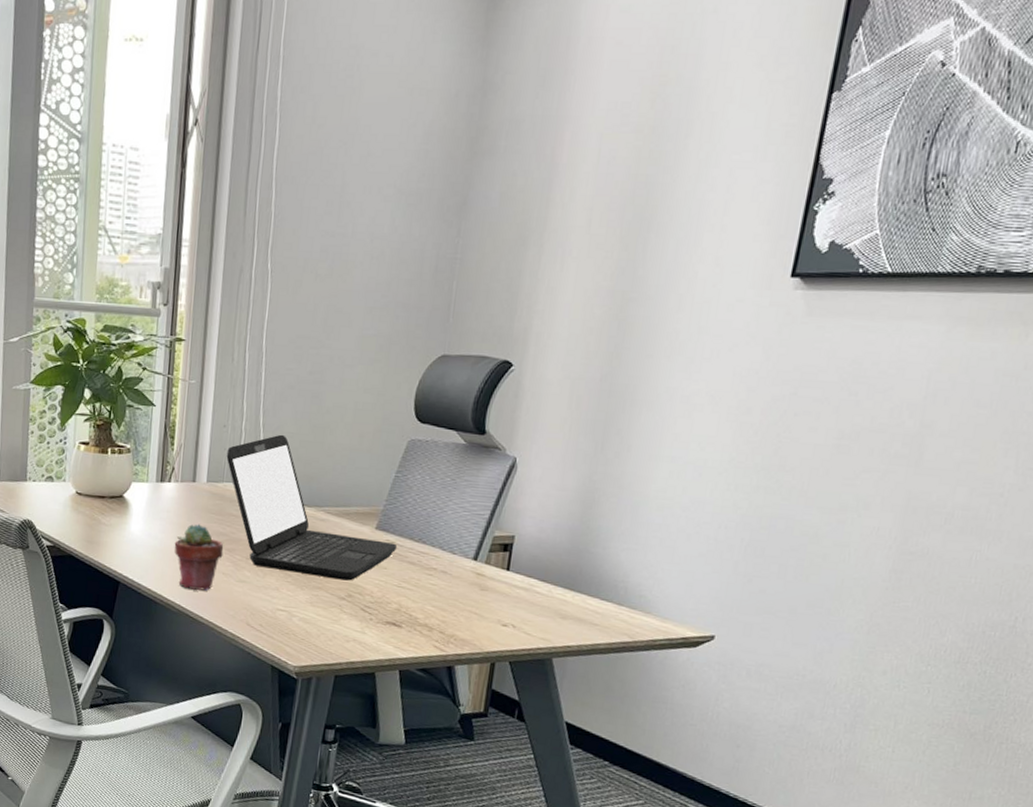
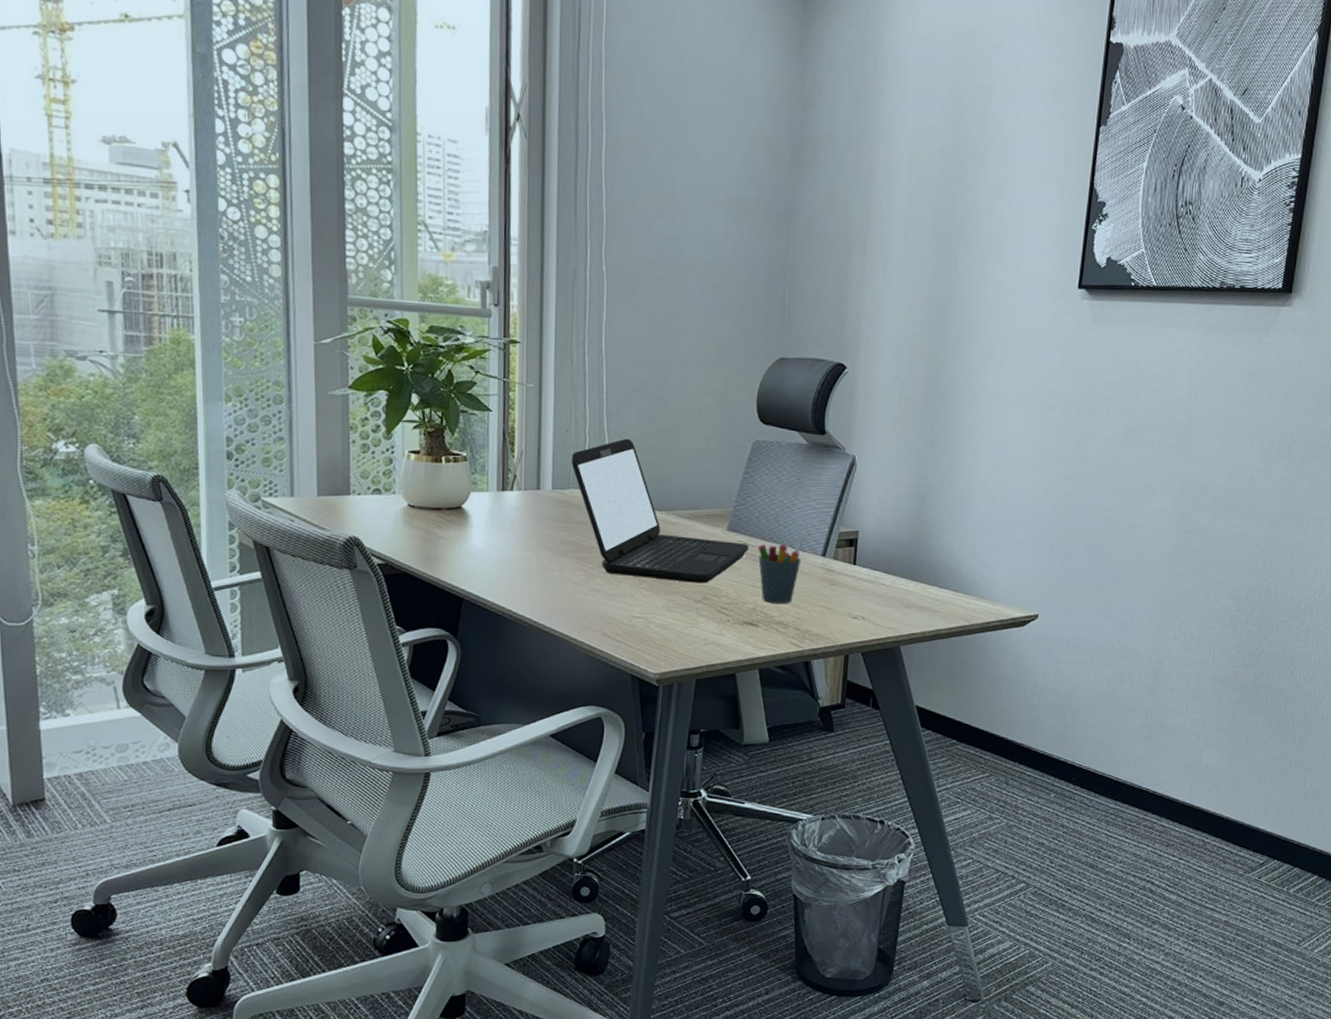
potted succulent: present [174,524,224,591] -> none [521,533,574,602]
pen holder: none [406,537,456,607] -> present [757,535,804,605]

